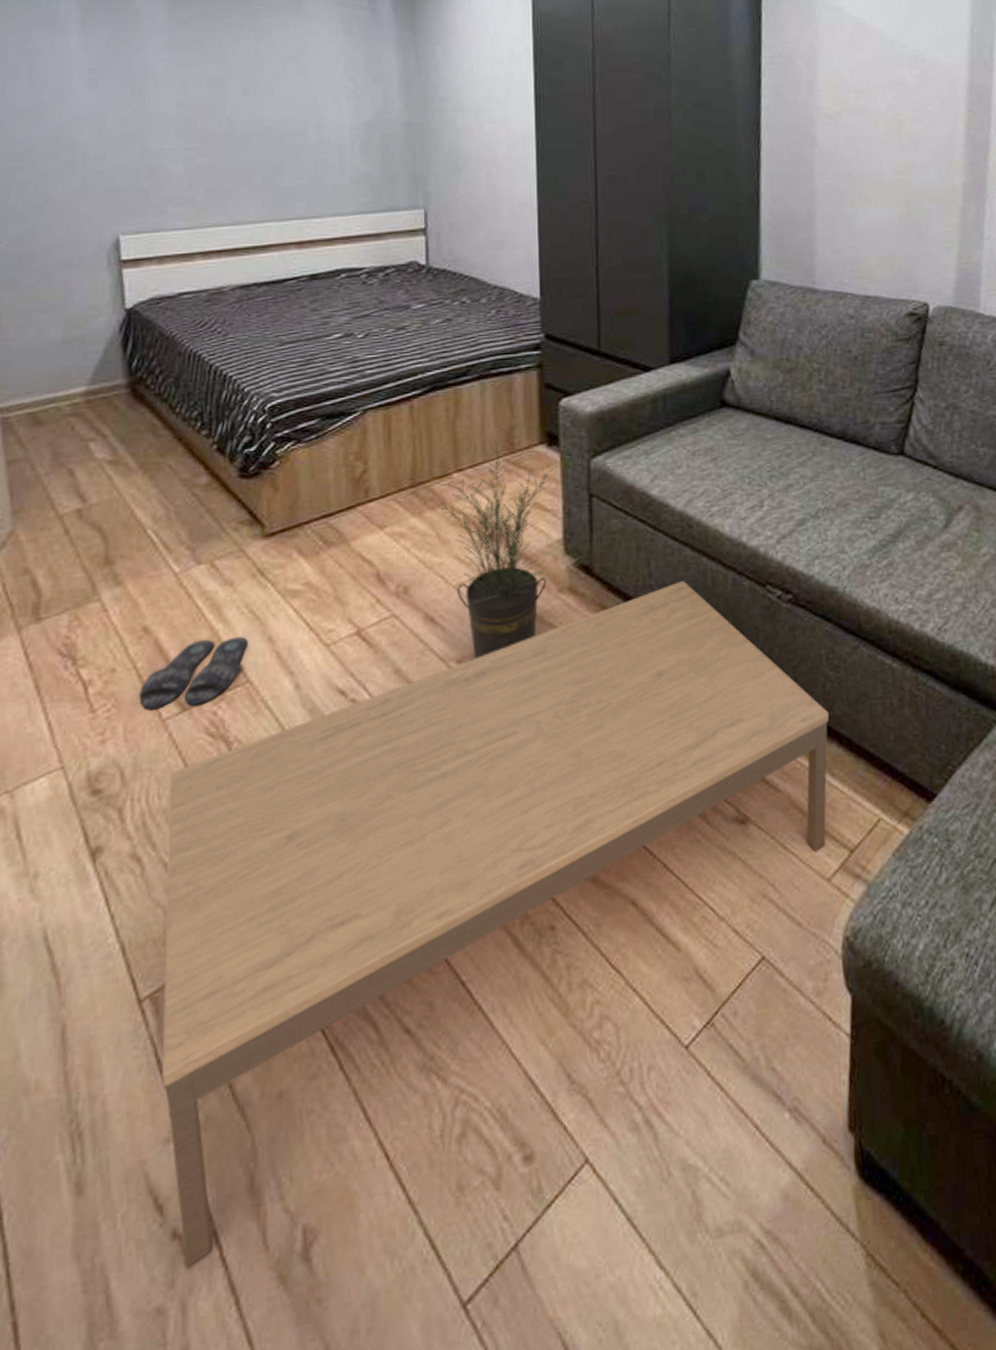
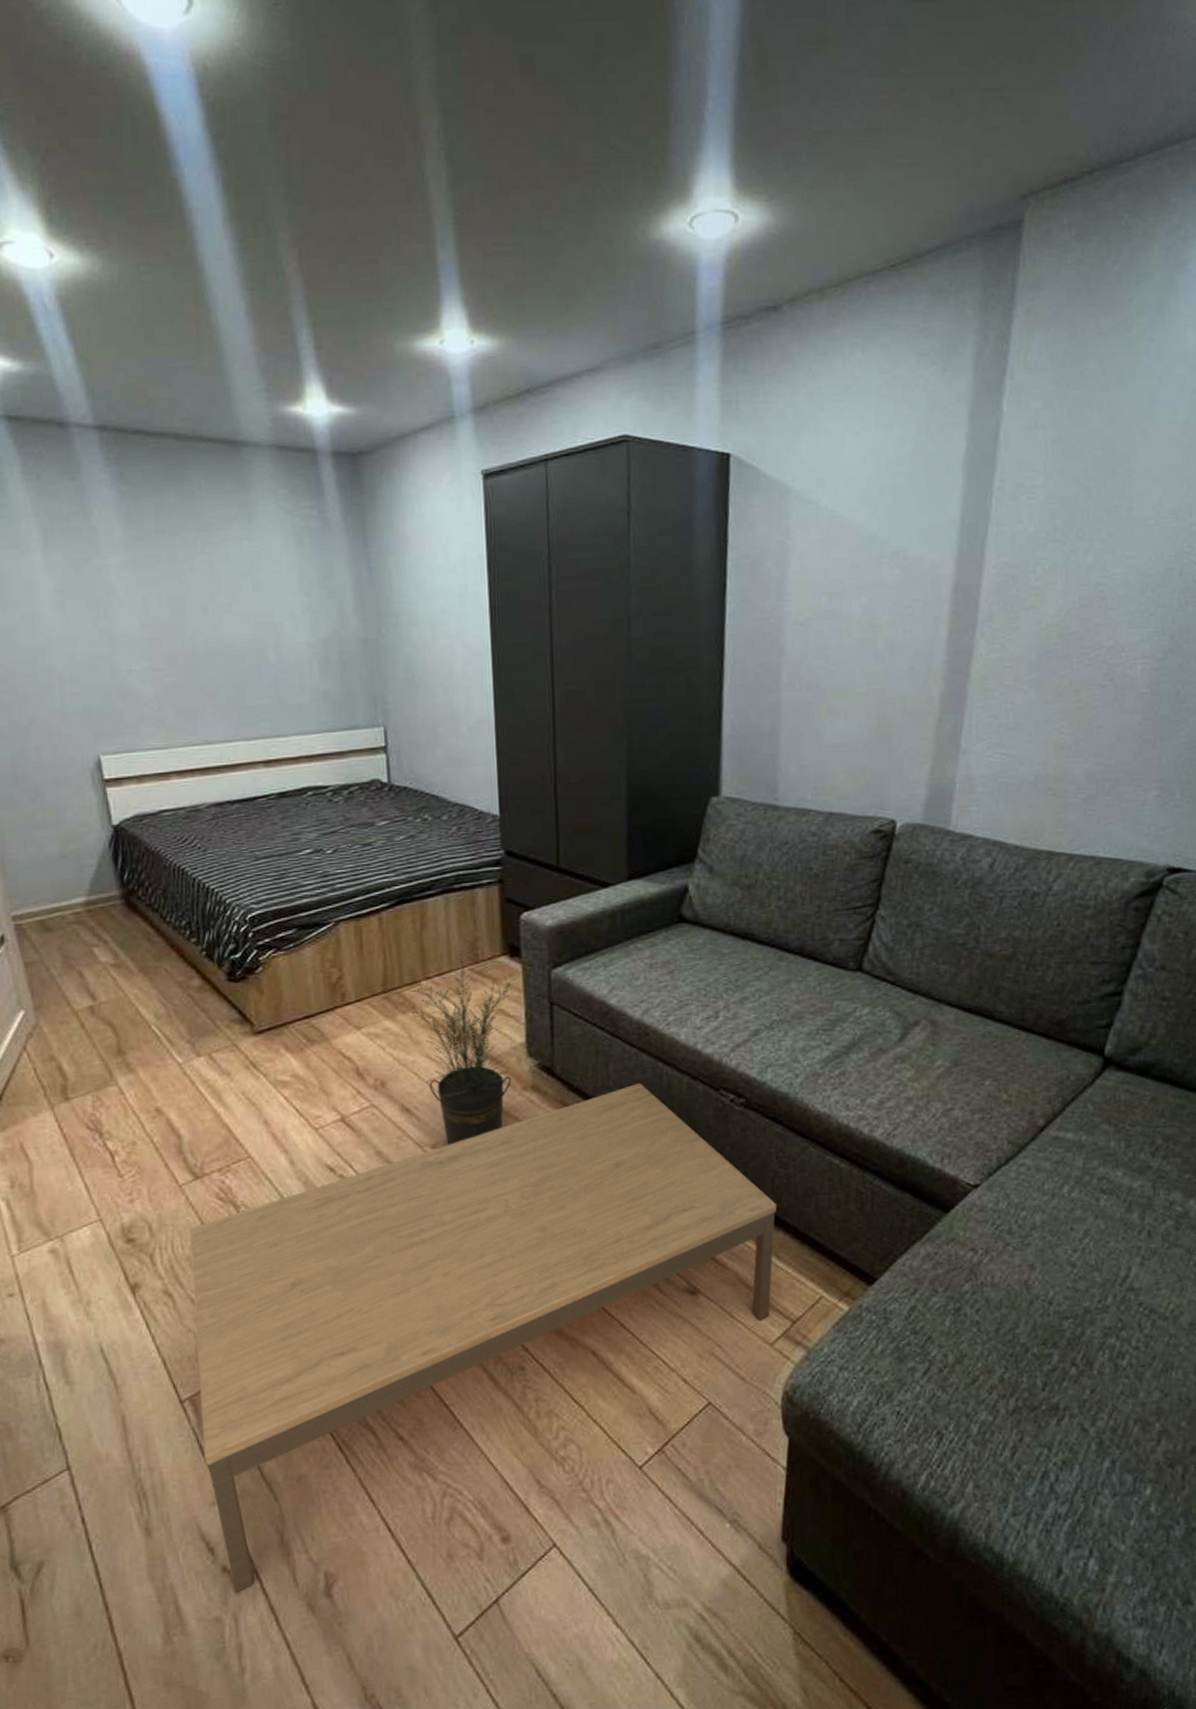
slippers: present [139,637,247,711] -> none [158,1119,246,1177]

